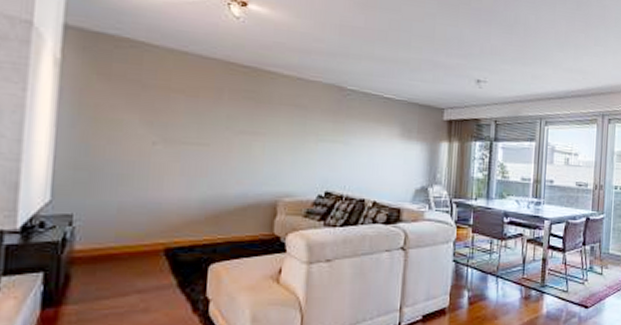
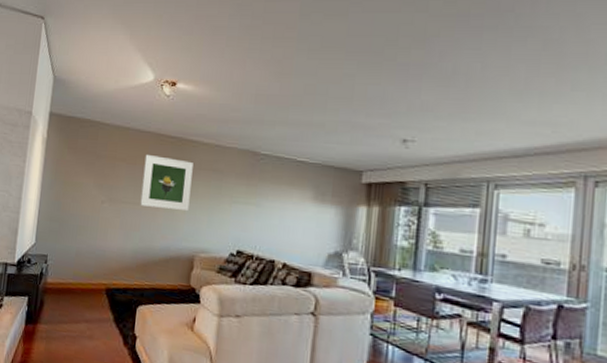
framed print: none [206,86,272,151] -> present [140,155,193,211]

